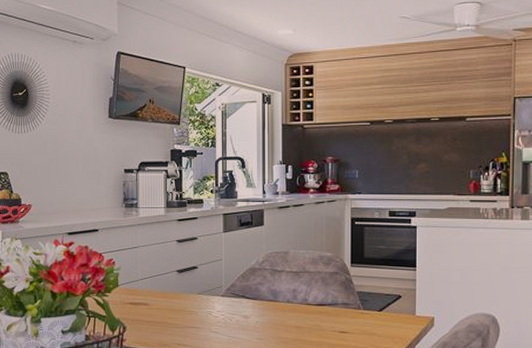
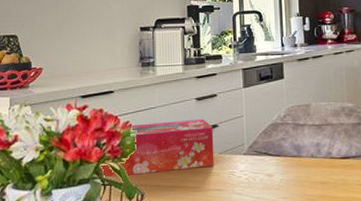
tissue box: none [84,260,193,310] -> present [99,118,215,178]

